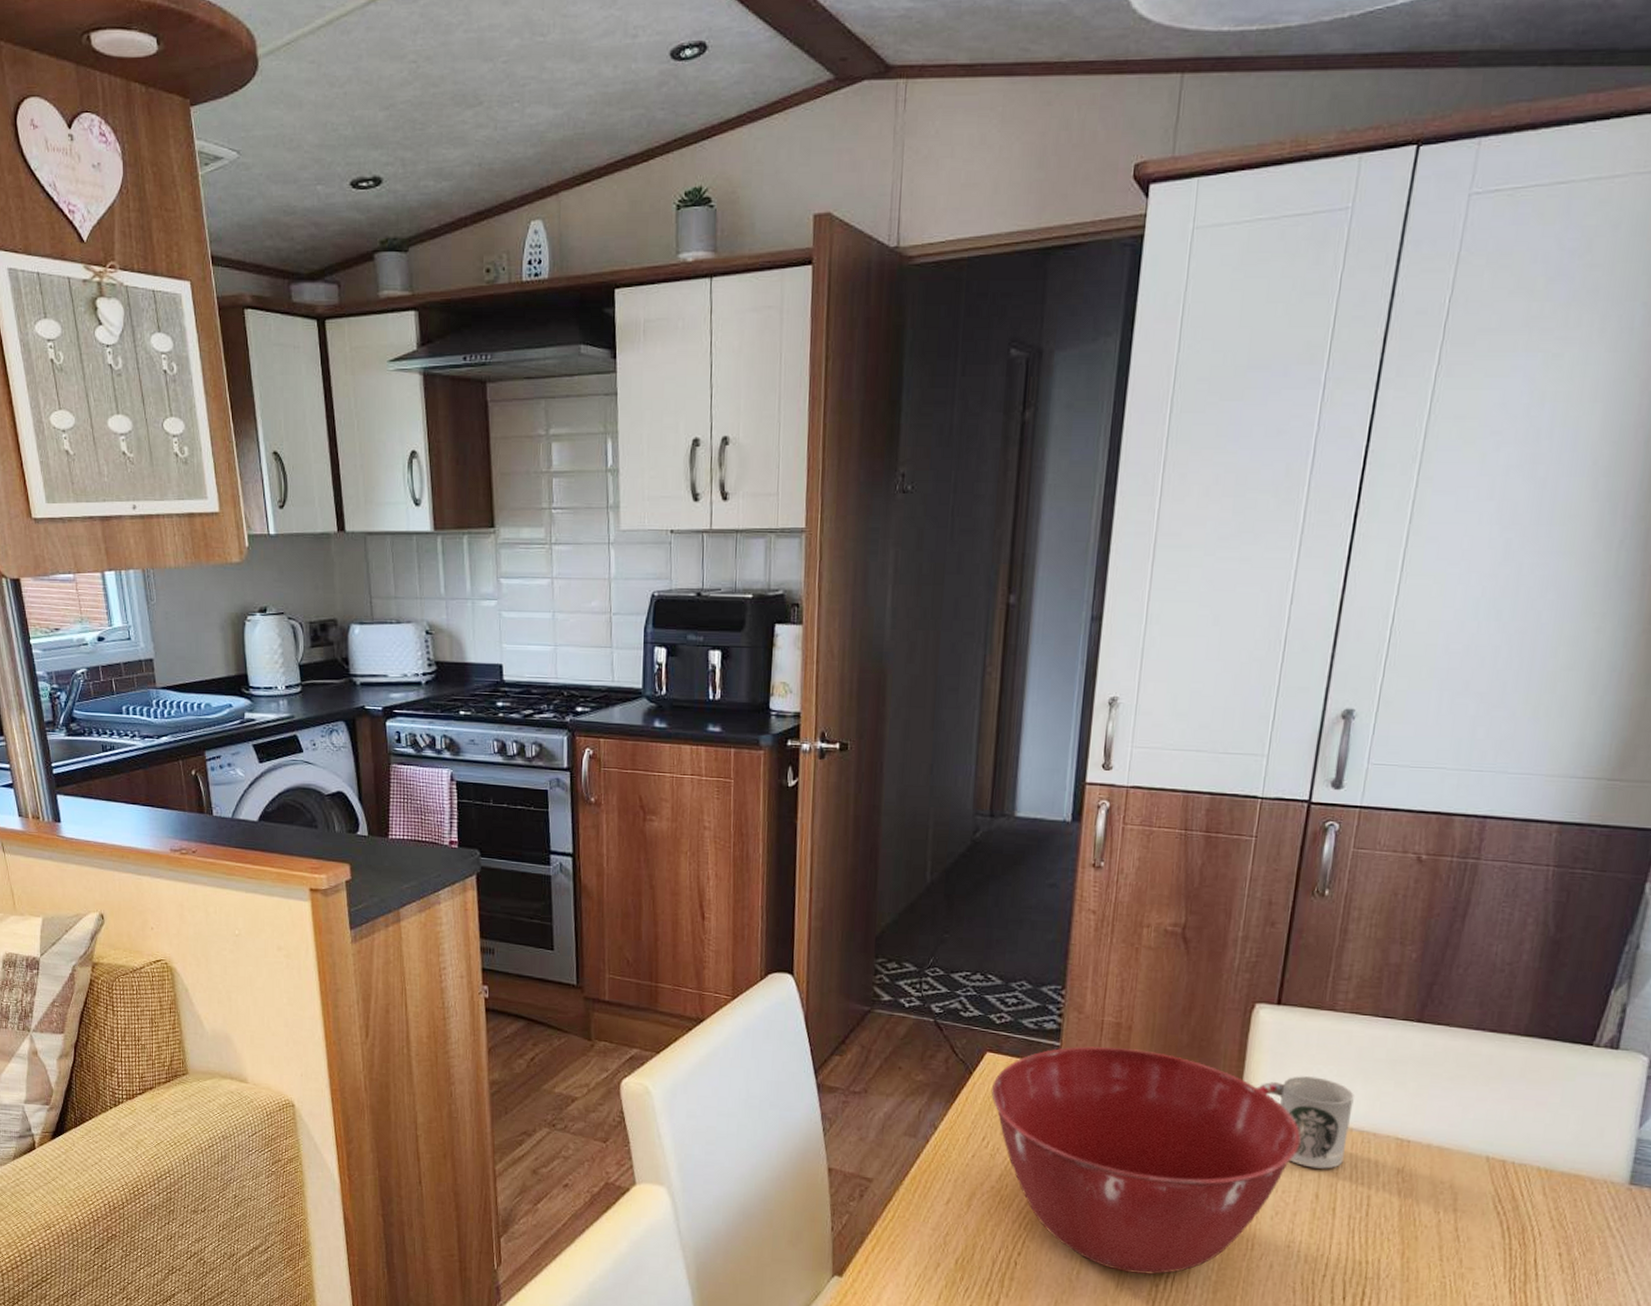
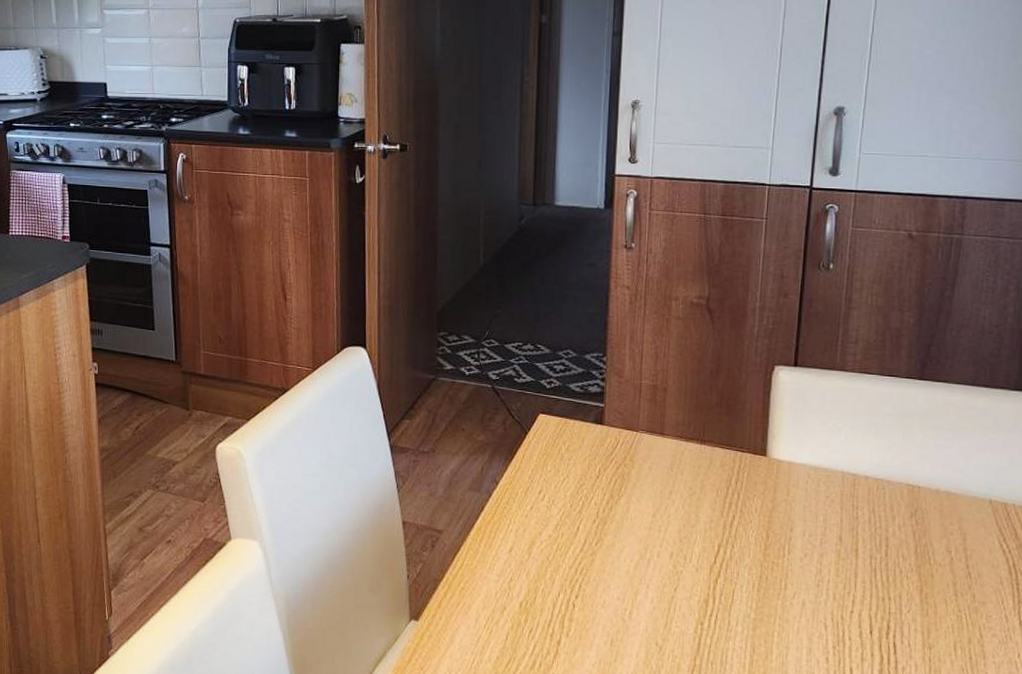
mixing bowl: present [991,1046,1301,1275] -> none [545,407,823,614]
cup: present [1257,1075,1354,1169] -> none [781,429,868,514]

